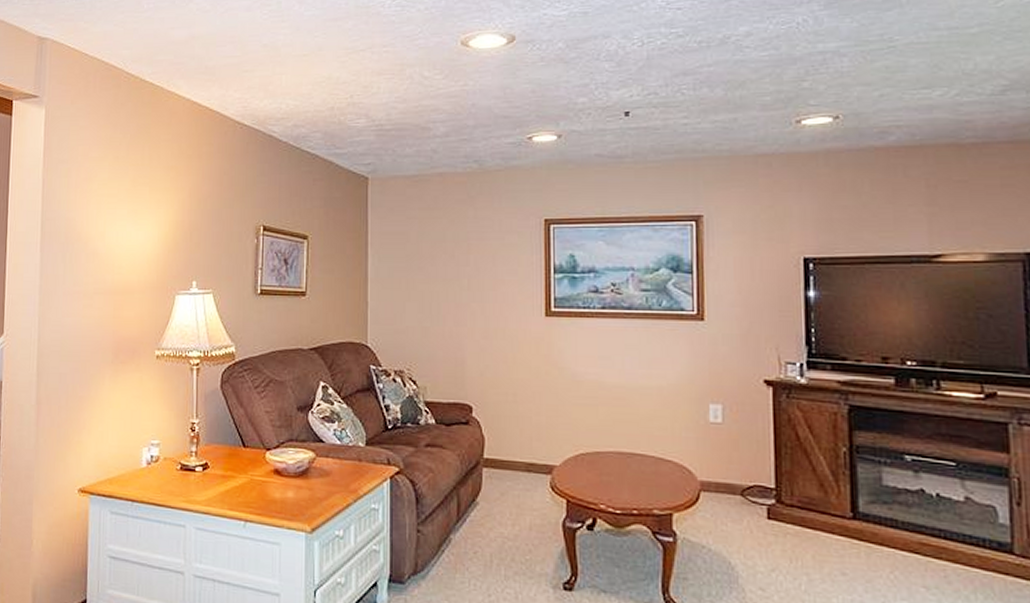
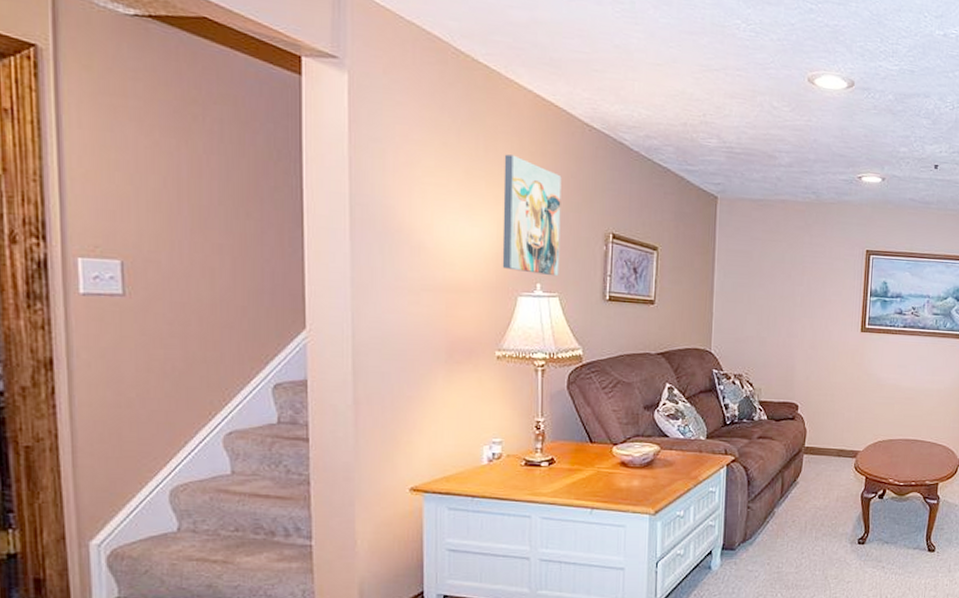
wall art: none [162,160,216,273] -> present [502,154,562,277]

